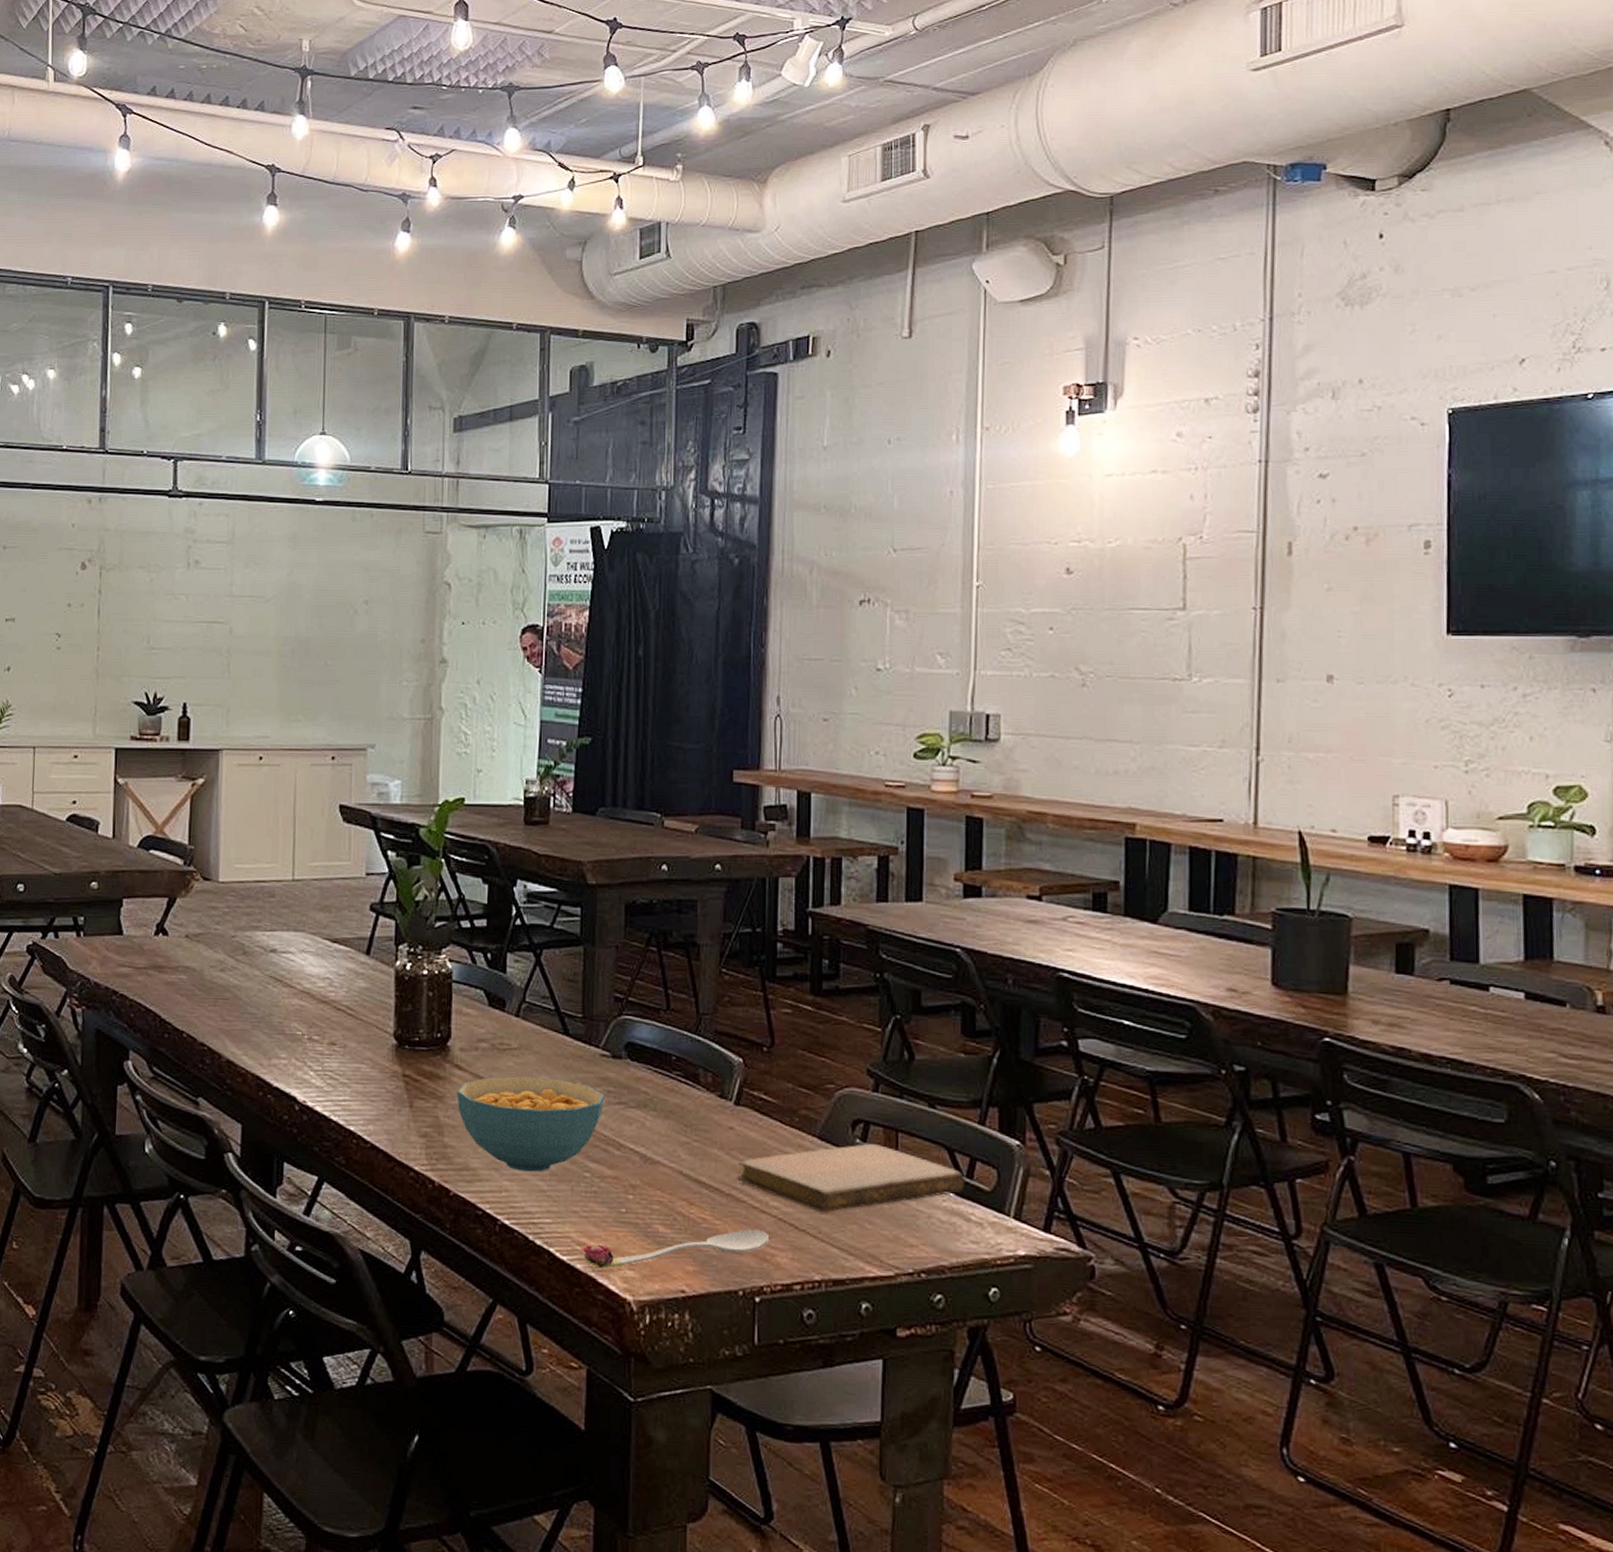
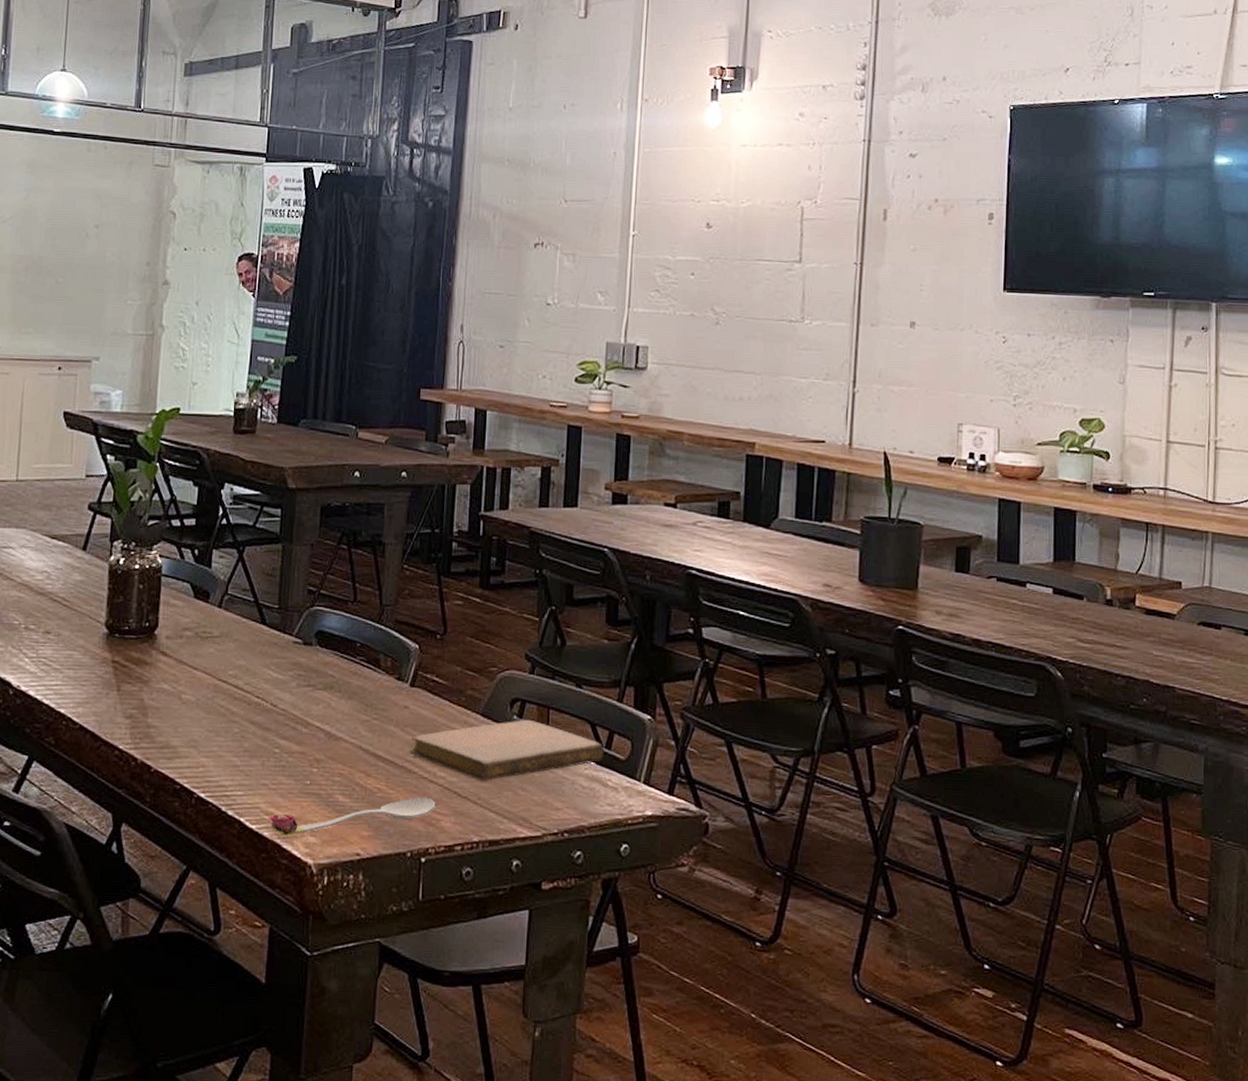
cereal bowl: present [457,1076,605,1172] -> none [161,662,296,749]

